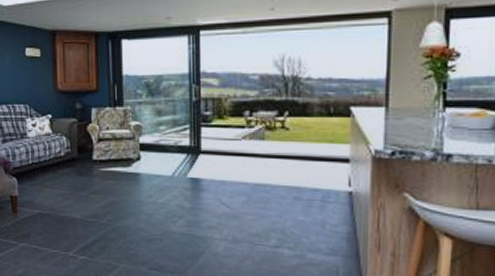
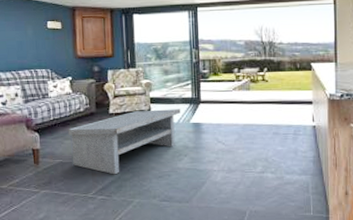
coffee table: none [47,158,176,233] -> present [67,109,181,175]

